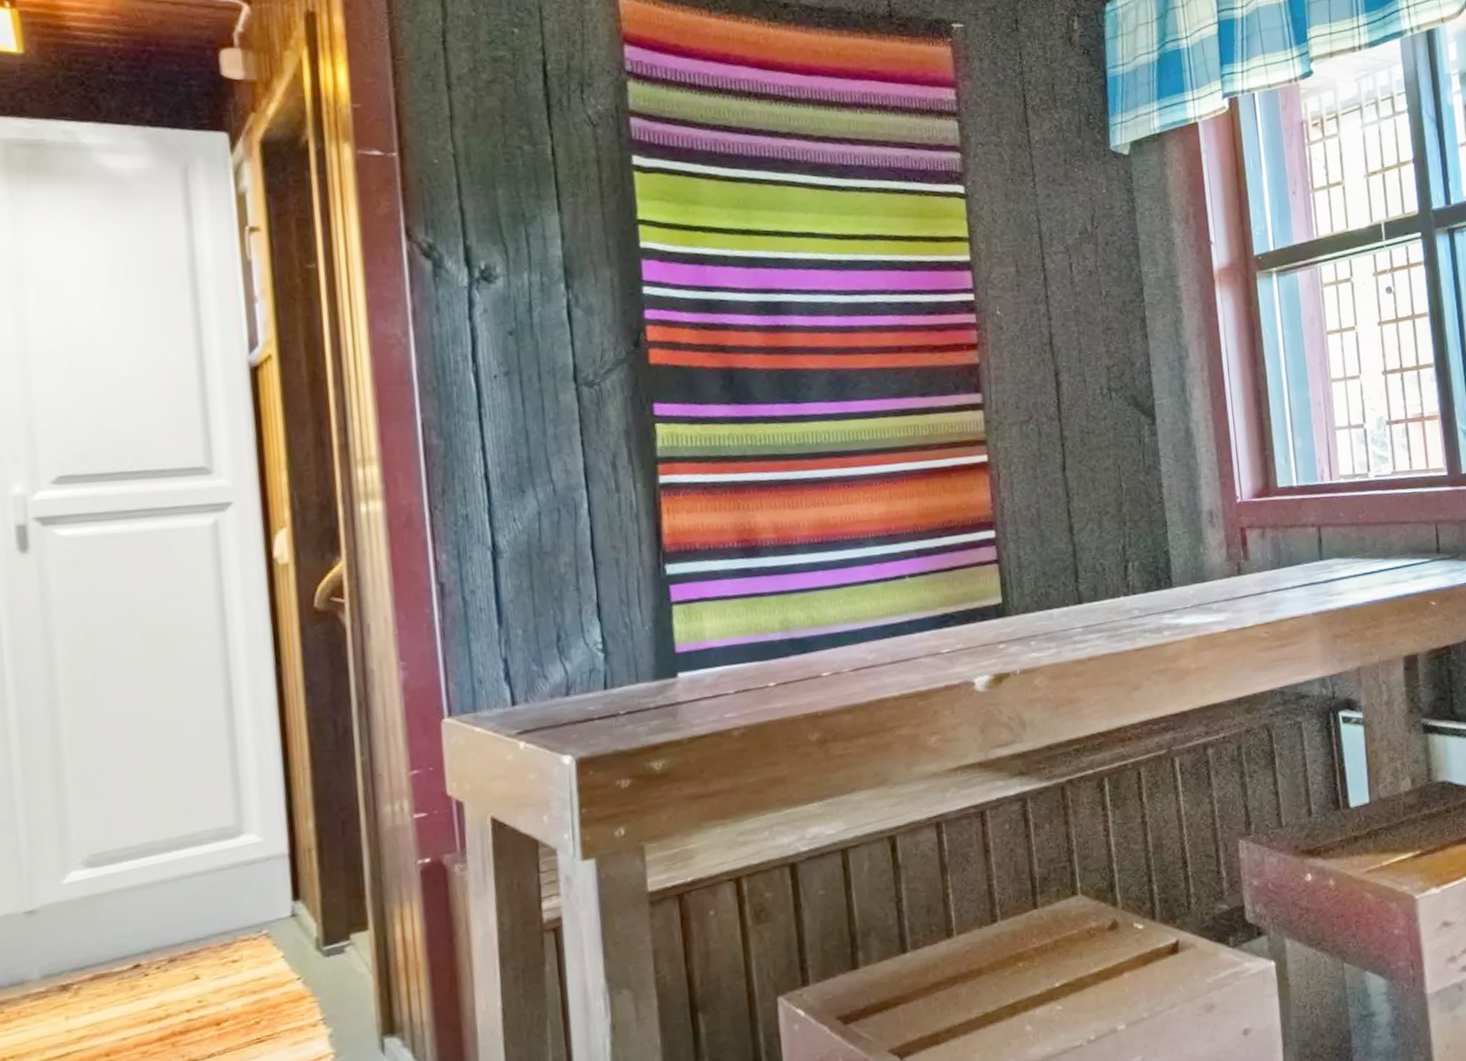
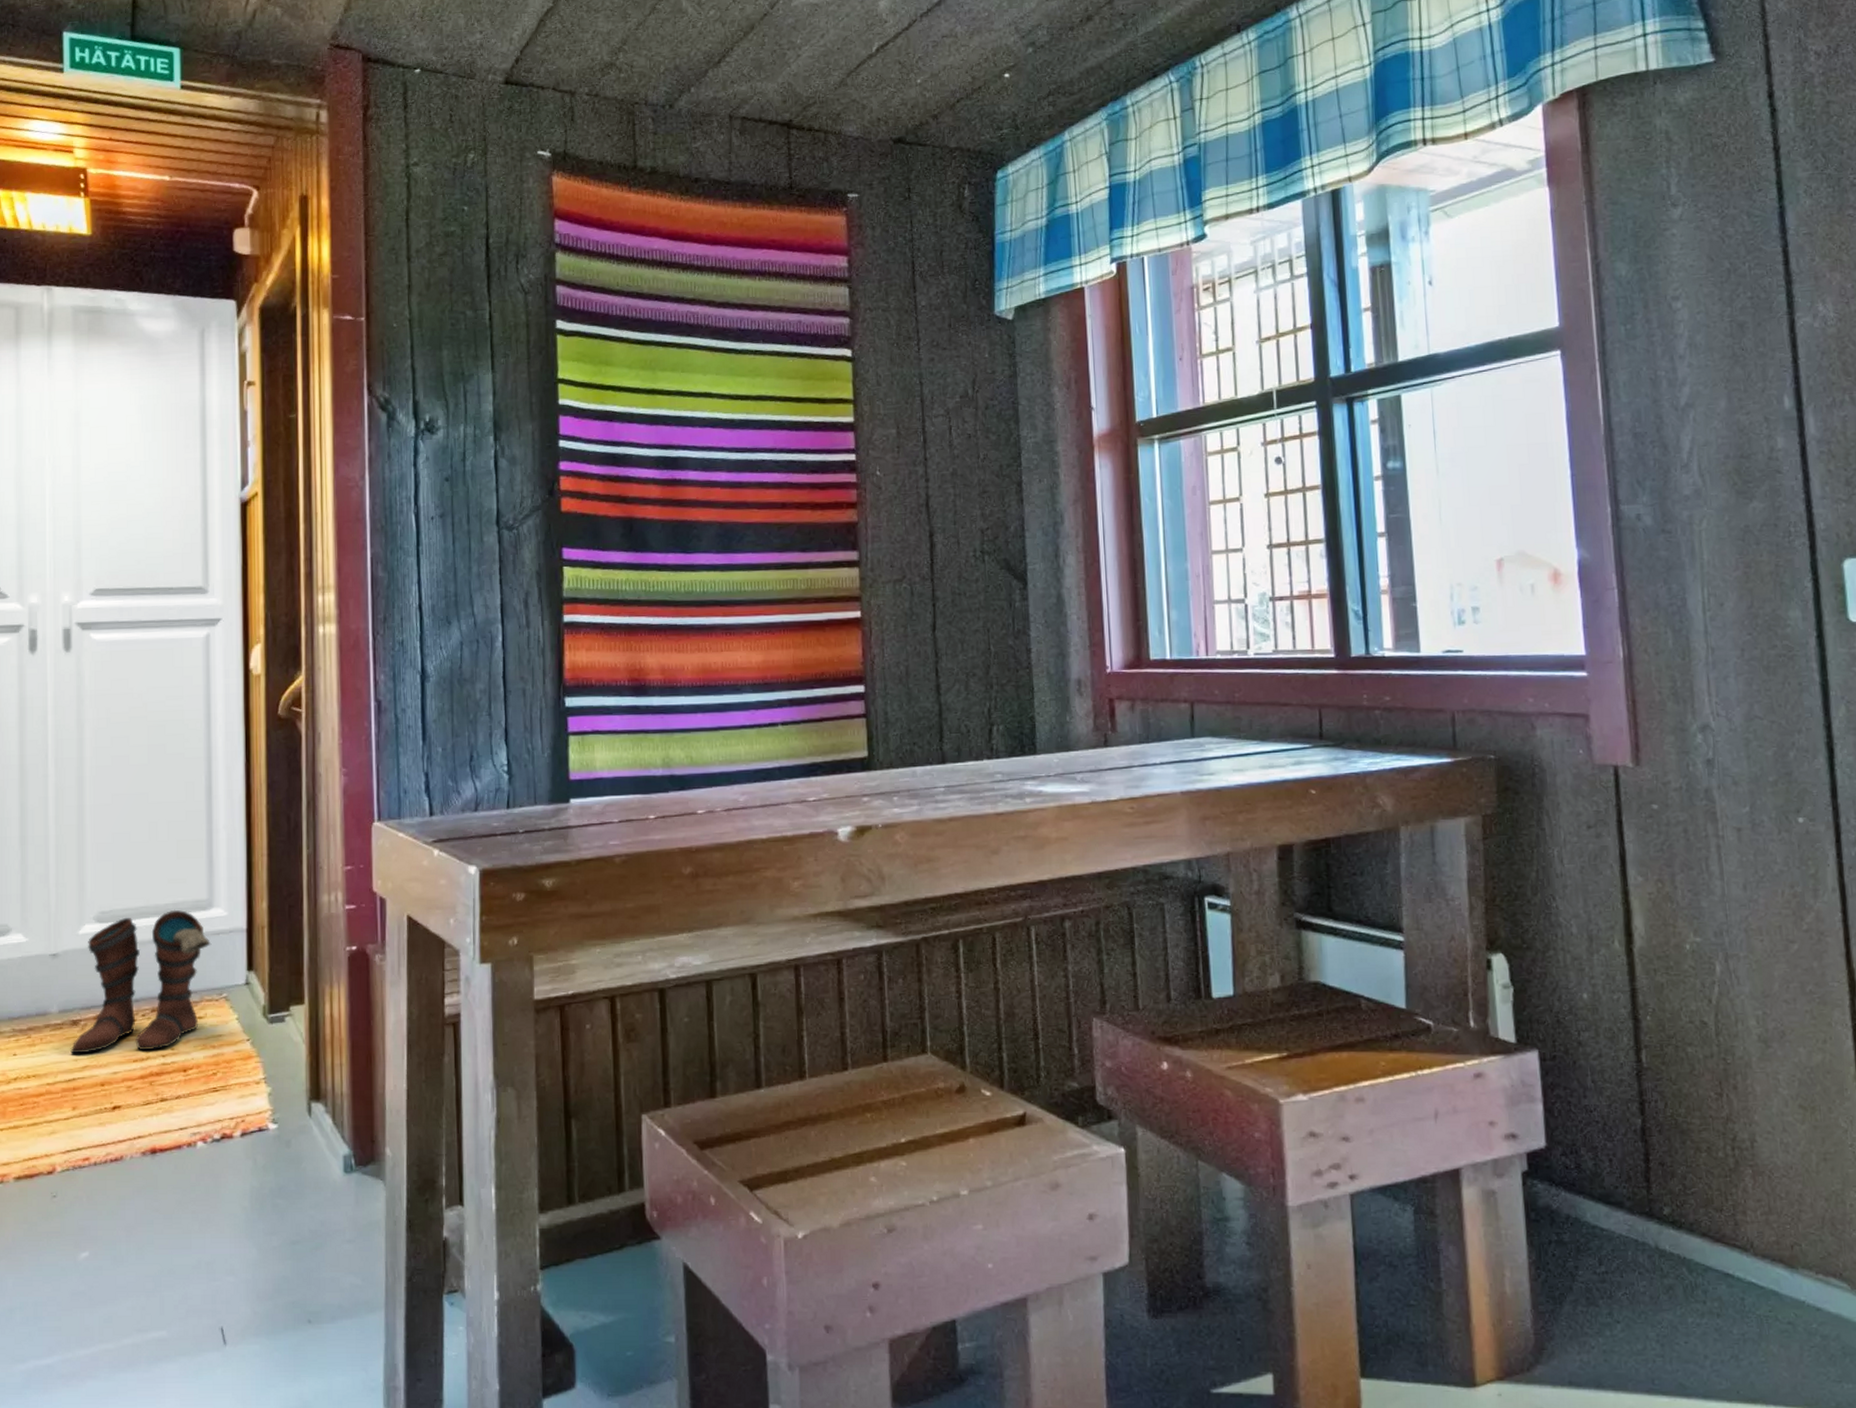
boots: none [60,841,244,1025] -> present [70,909,212,1054]

